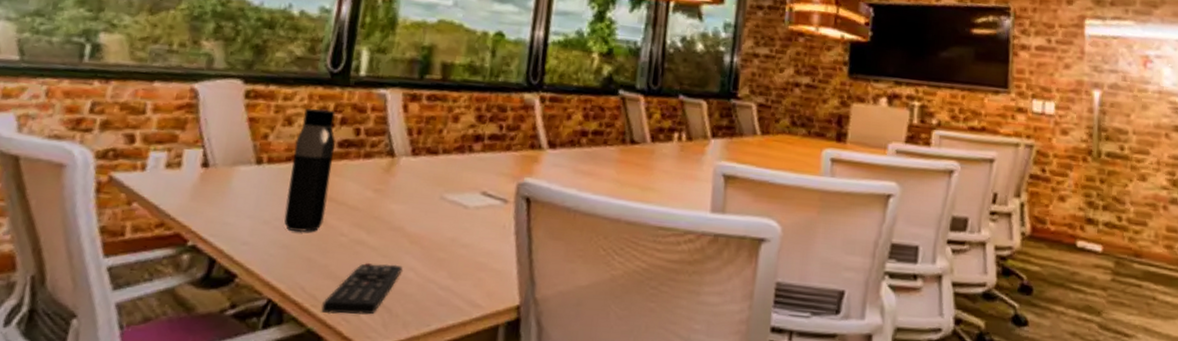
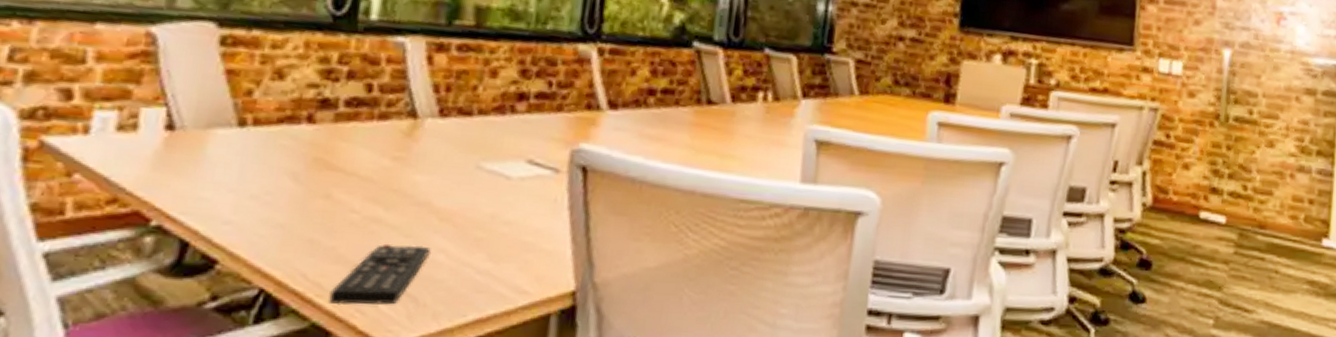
water bottle: present [284,108,336,233] -> none [277,59,341,209]

